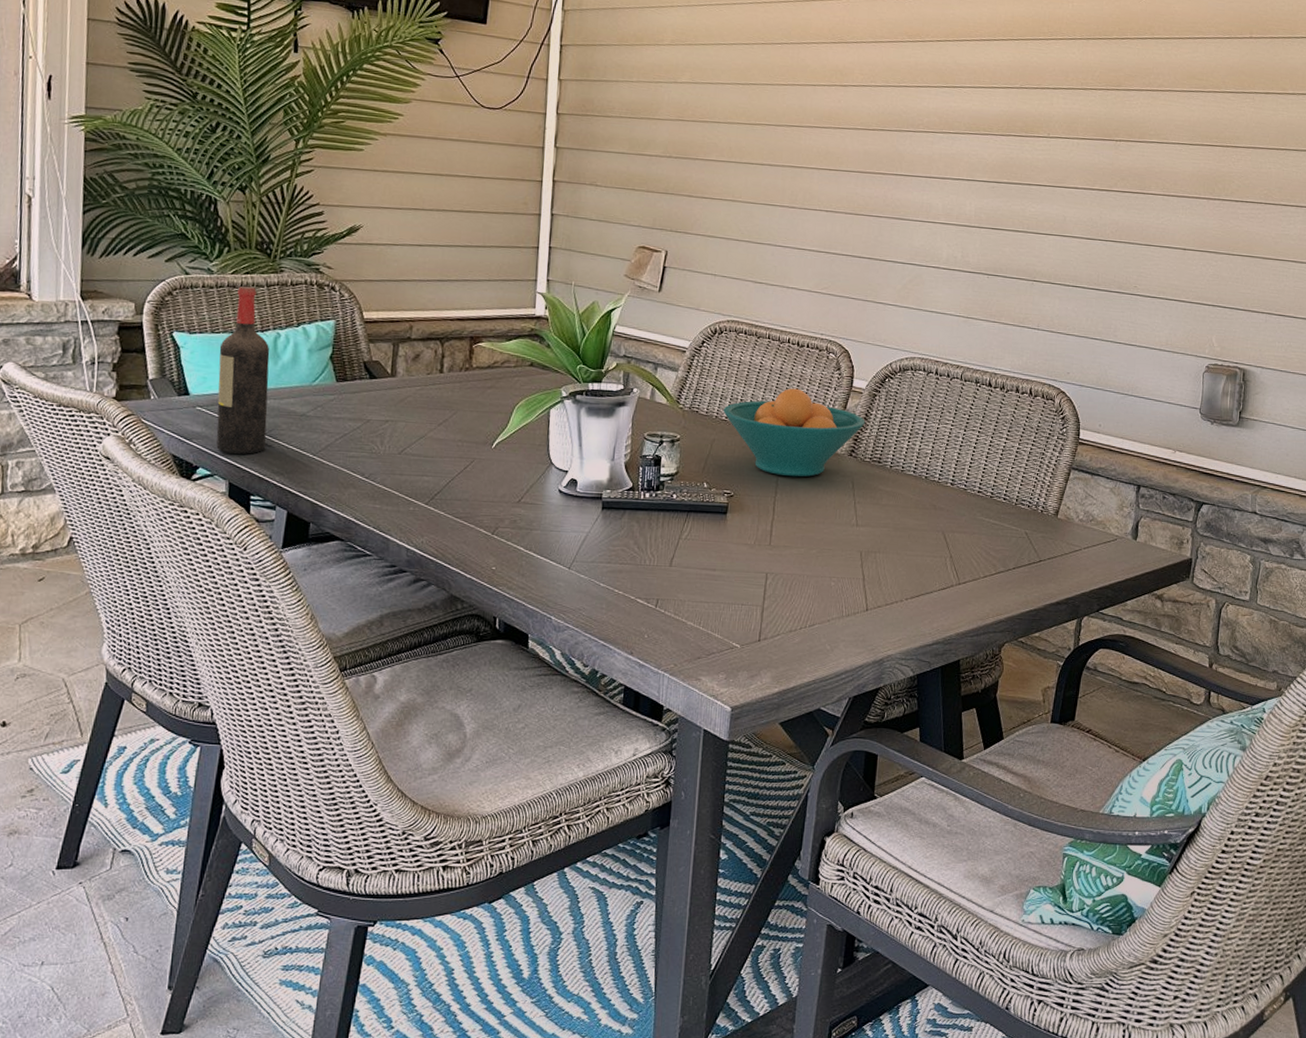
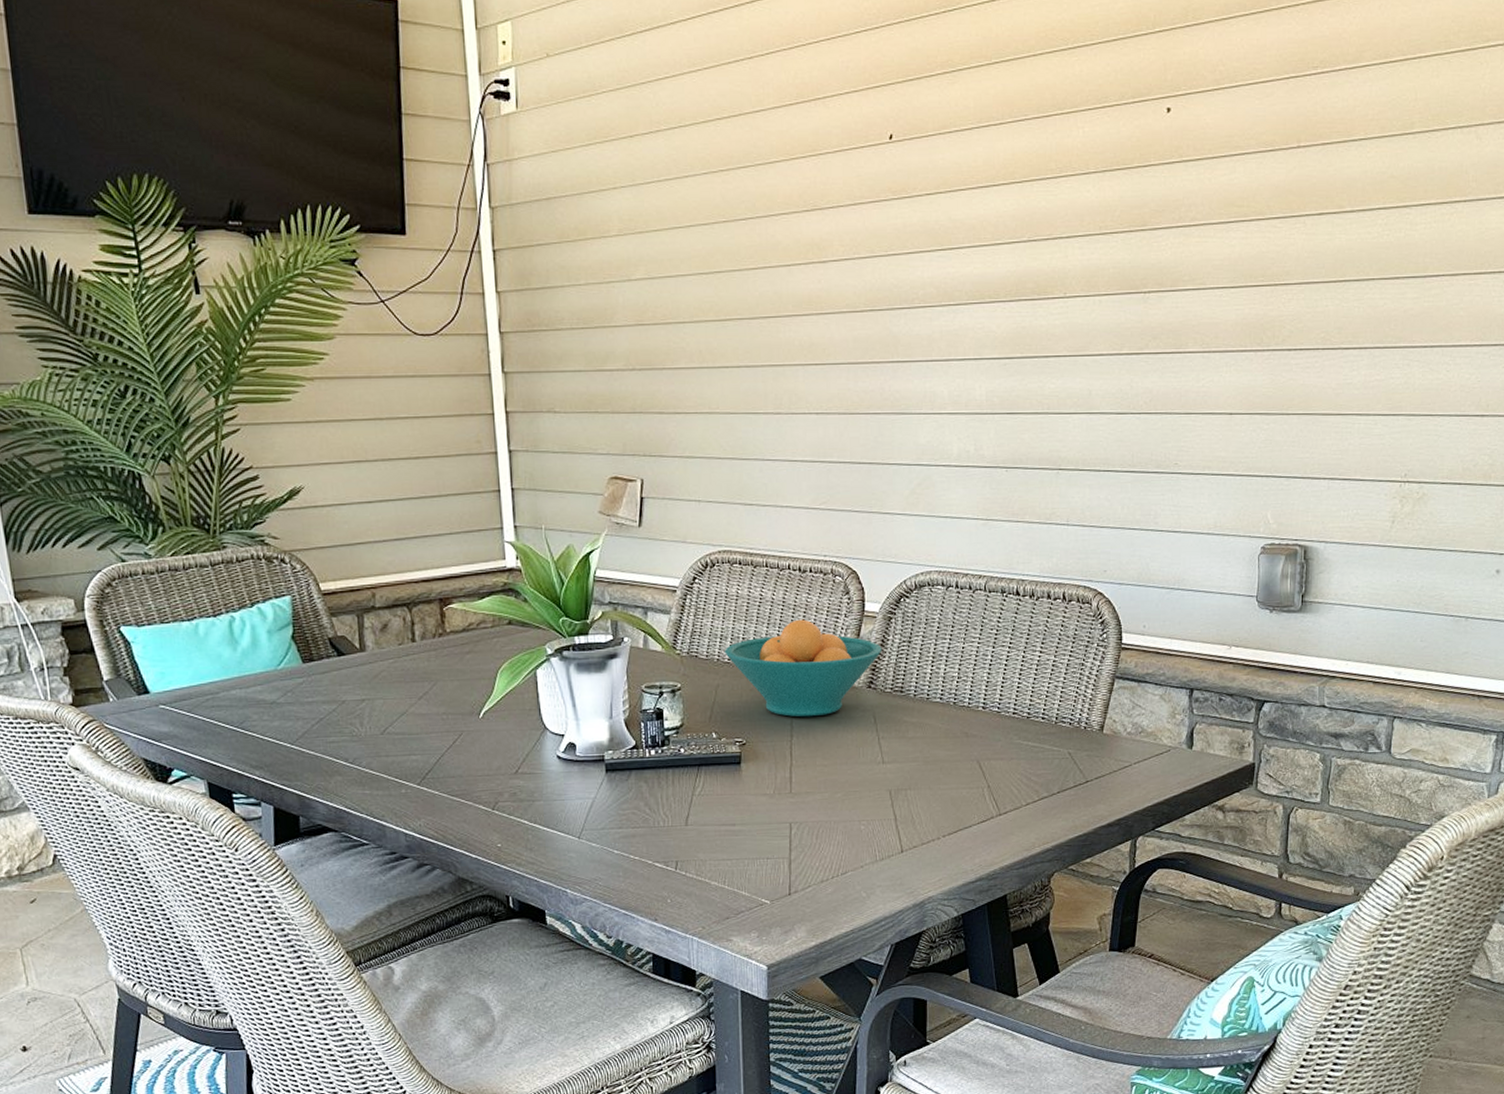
wine bottle: present [216,286,270,455] -> none [172,567,240,752]

